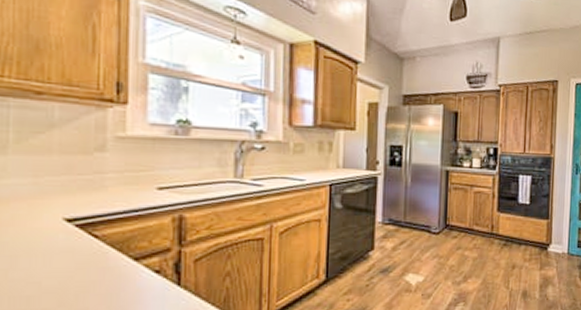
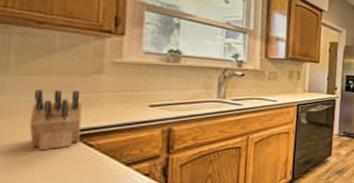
knife block: none [31,171,85,242] -> present [29,89,82,151]

